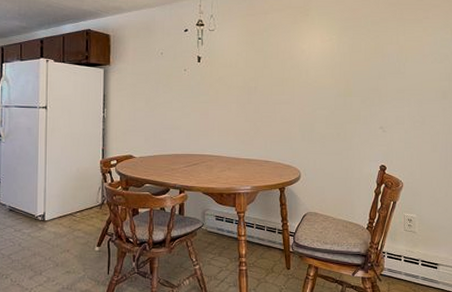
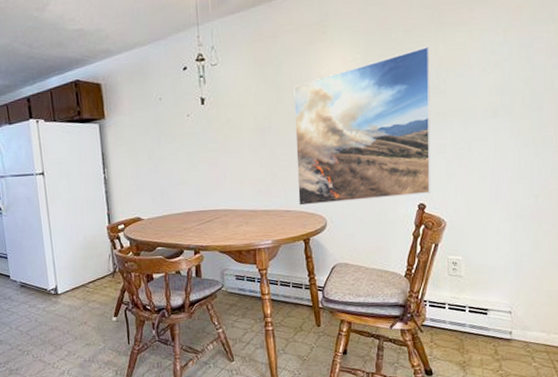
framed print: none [277,36,392,158] -> present [293,46,431,206]

